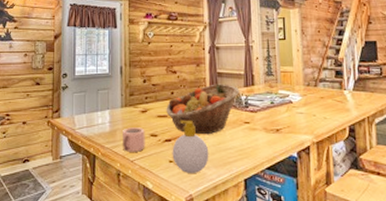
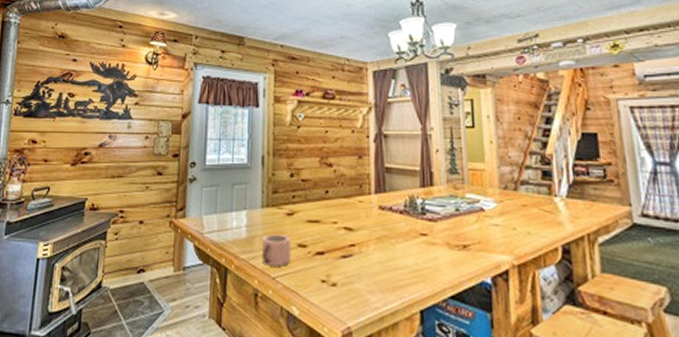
fruit basket: present [166,84,240,135] -> none [318,182,415,249]
soap bottle: present [172,121,209,173] -> none [325,228,374,299]

